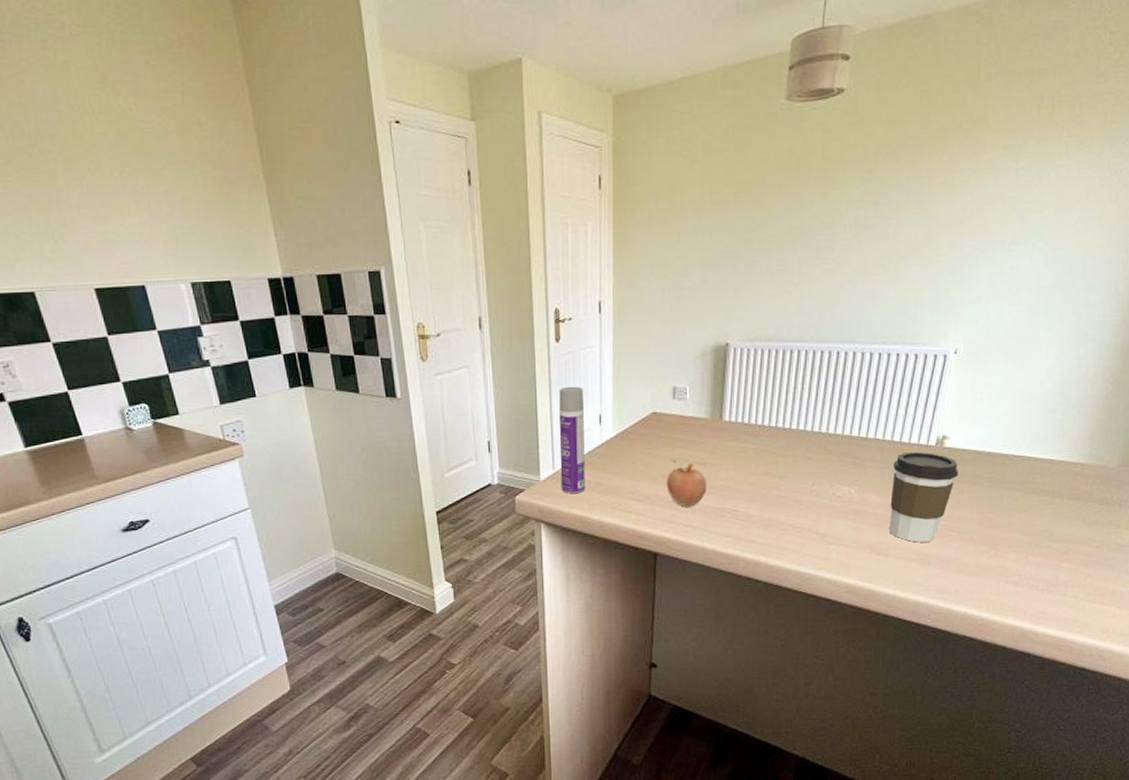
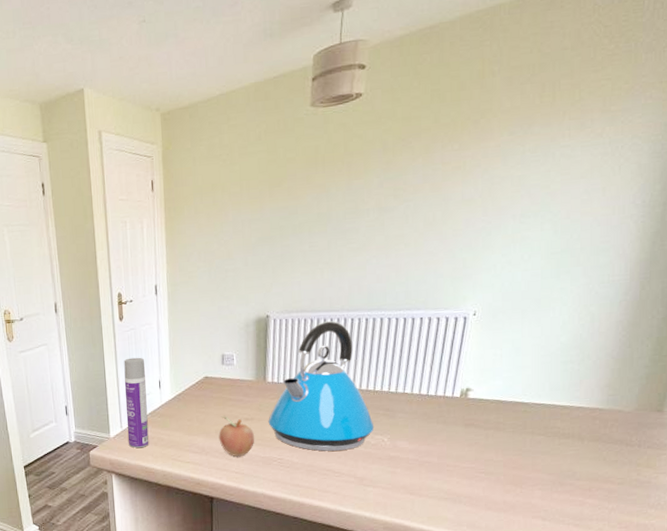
kettle: none [723,352,841,503] -> present [268,320,375,451]
coffee cup: present [889,451,958,543] -> none [421,402,483,483]

